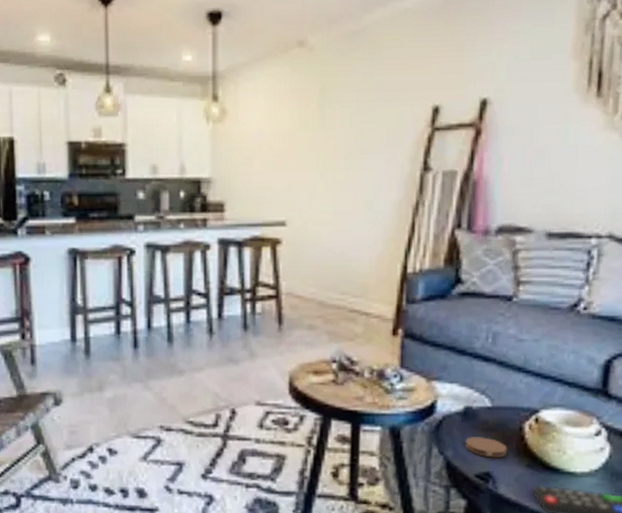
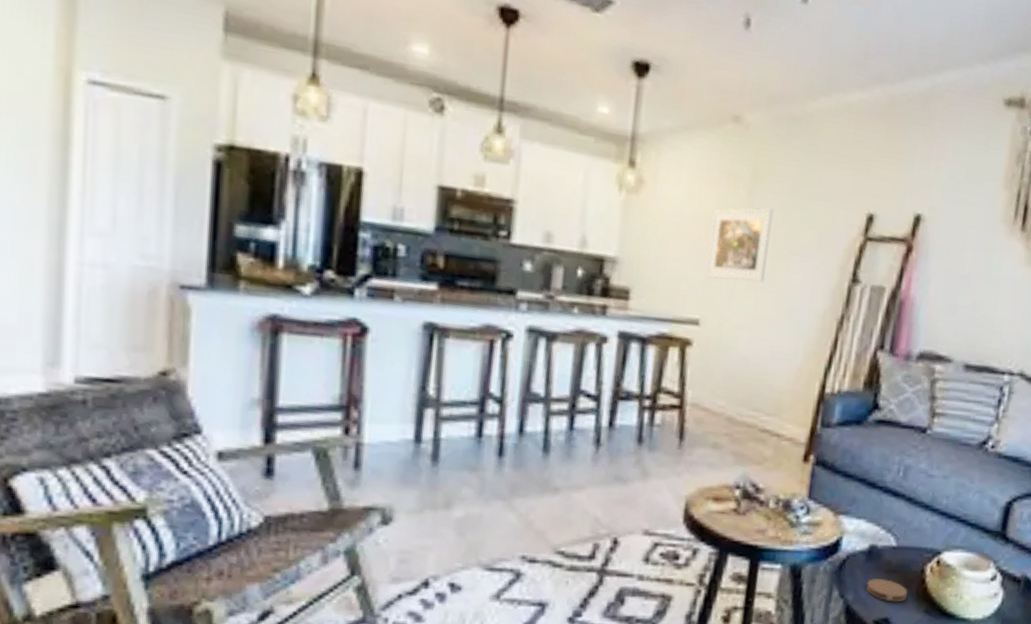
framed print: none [287,116,343,185] -> present [706,208,774,283]

